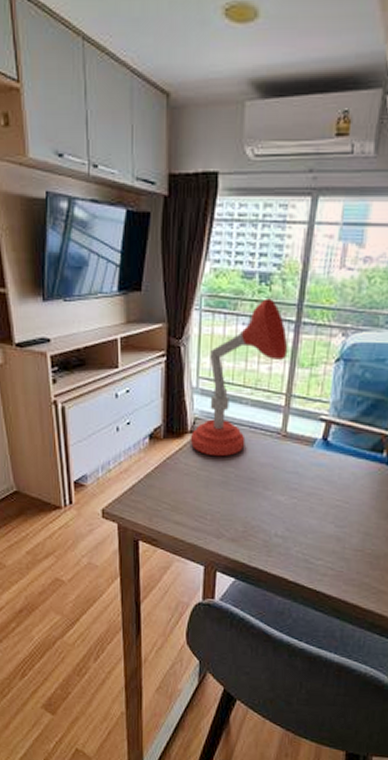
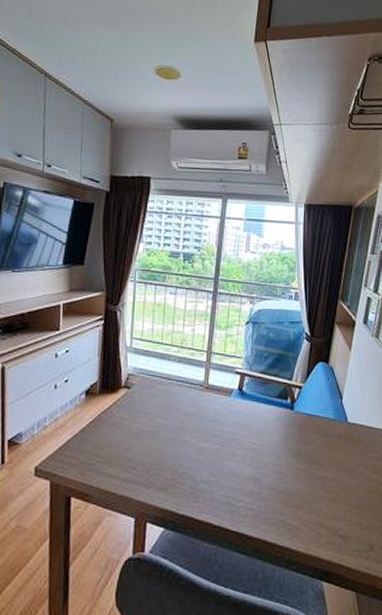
desk lamp: present [190,298,288,457] -> none [123,273,208,409]

